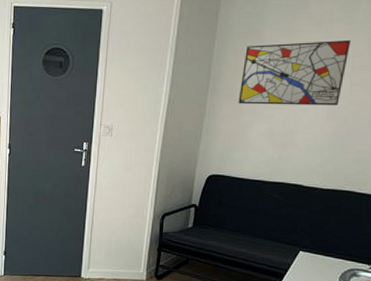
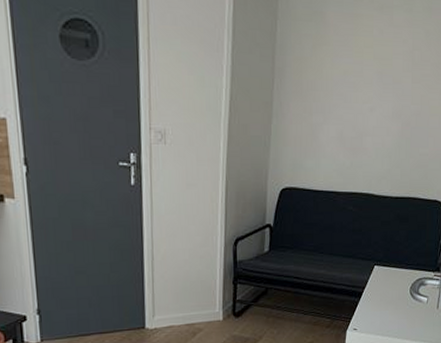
wall art: present [238,40,351,106] -> none [306,30,410,105]

